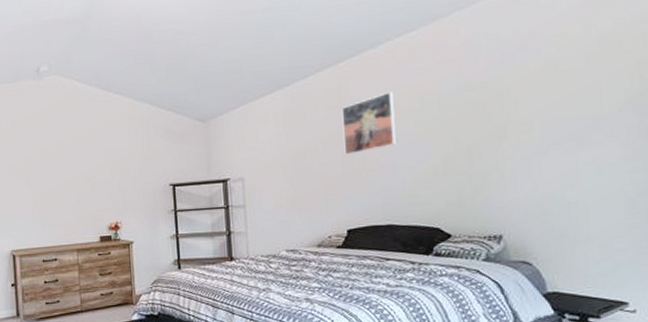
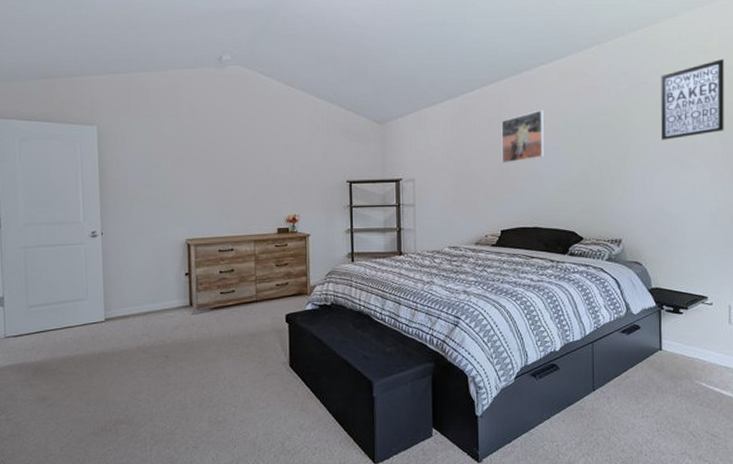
wall art: none [545,10,639,115] -> present [661,59,724,140]

